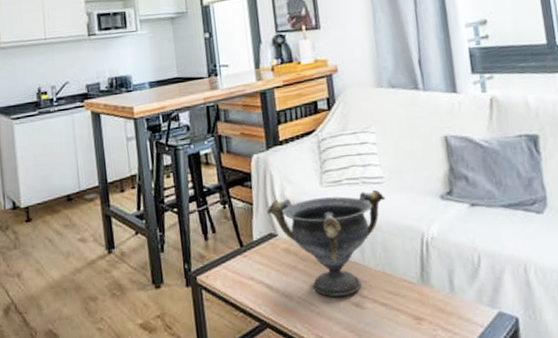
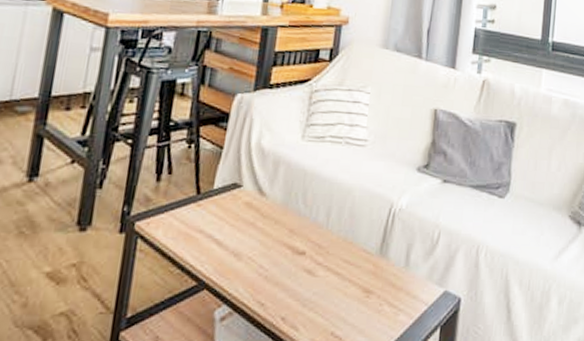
decorative bowl: present [266,189,386,297] -> none [236,146,365,260]

